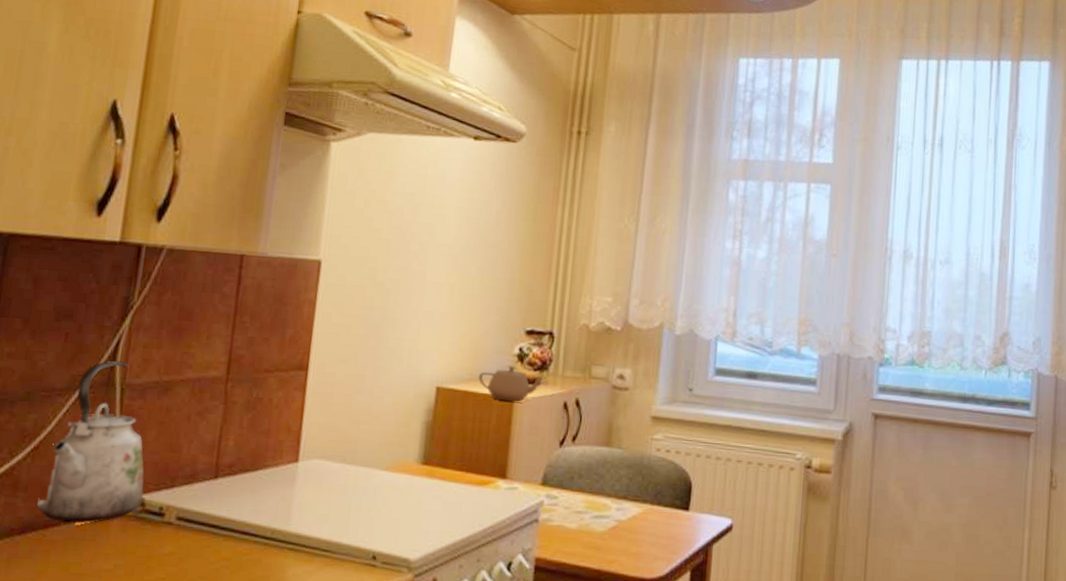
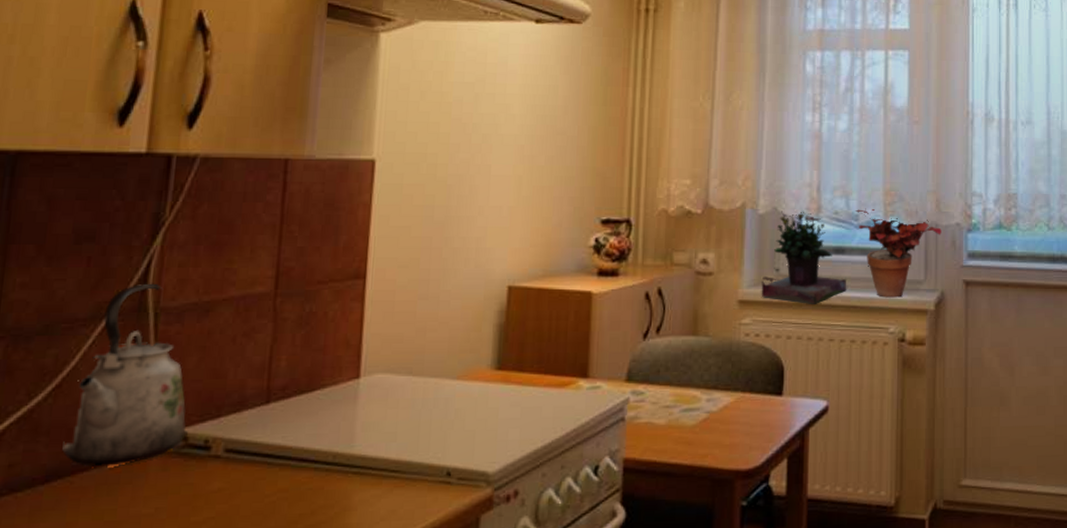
teapot: present [478,366,546,402] -> none [553,258,625,296]
potted flower: none [673,333,757,426] -> present [761,211,846,304]
potted plant: none [770,336,854,425] -> present [856,208,942,298]

